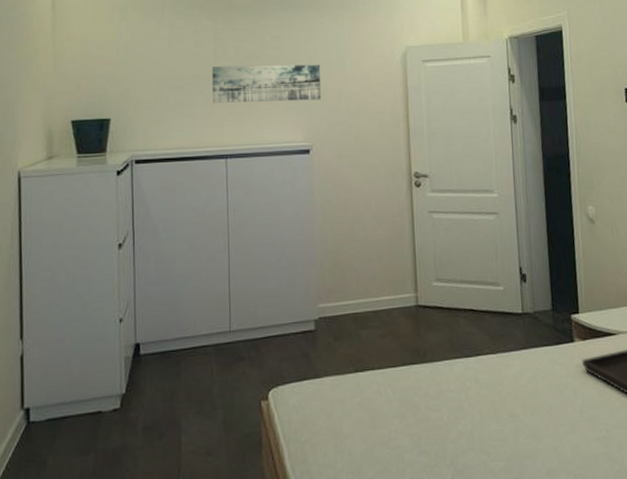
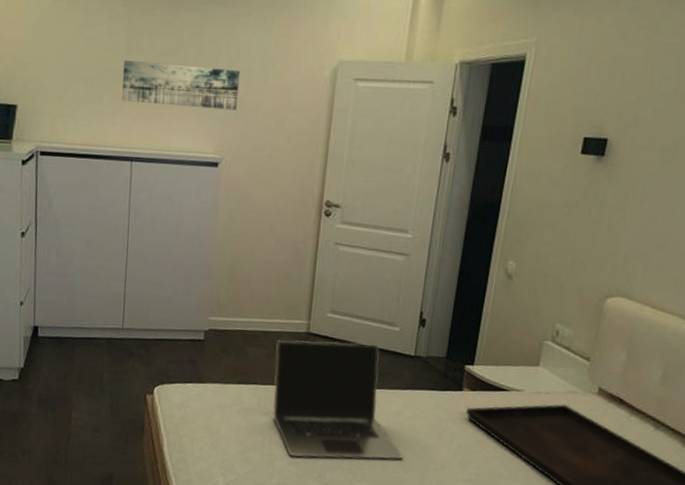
laptop: none [387,307,532,446] -> present [272,339,403,460]

